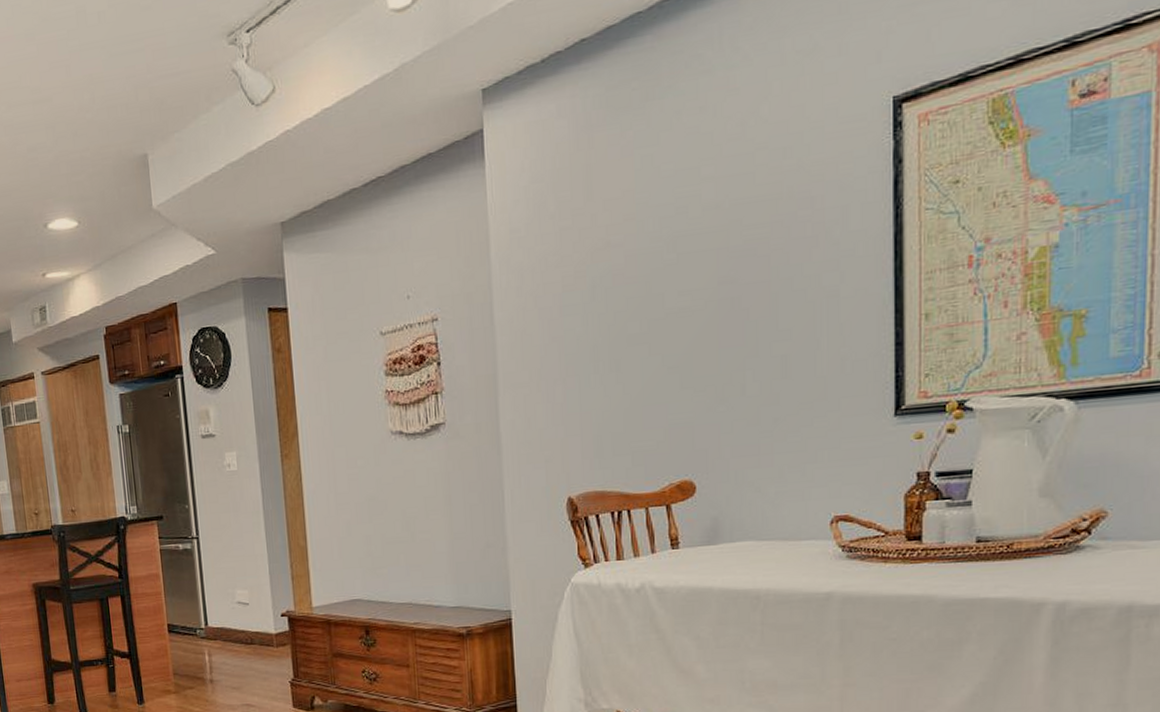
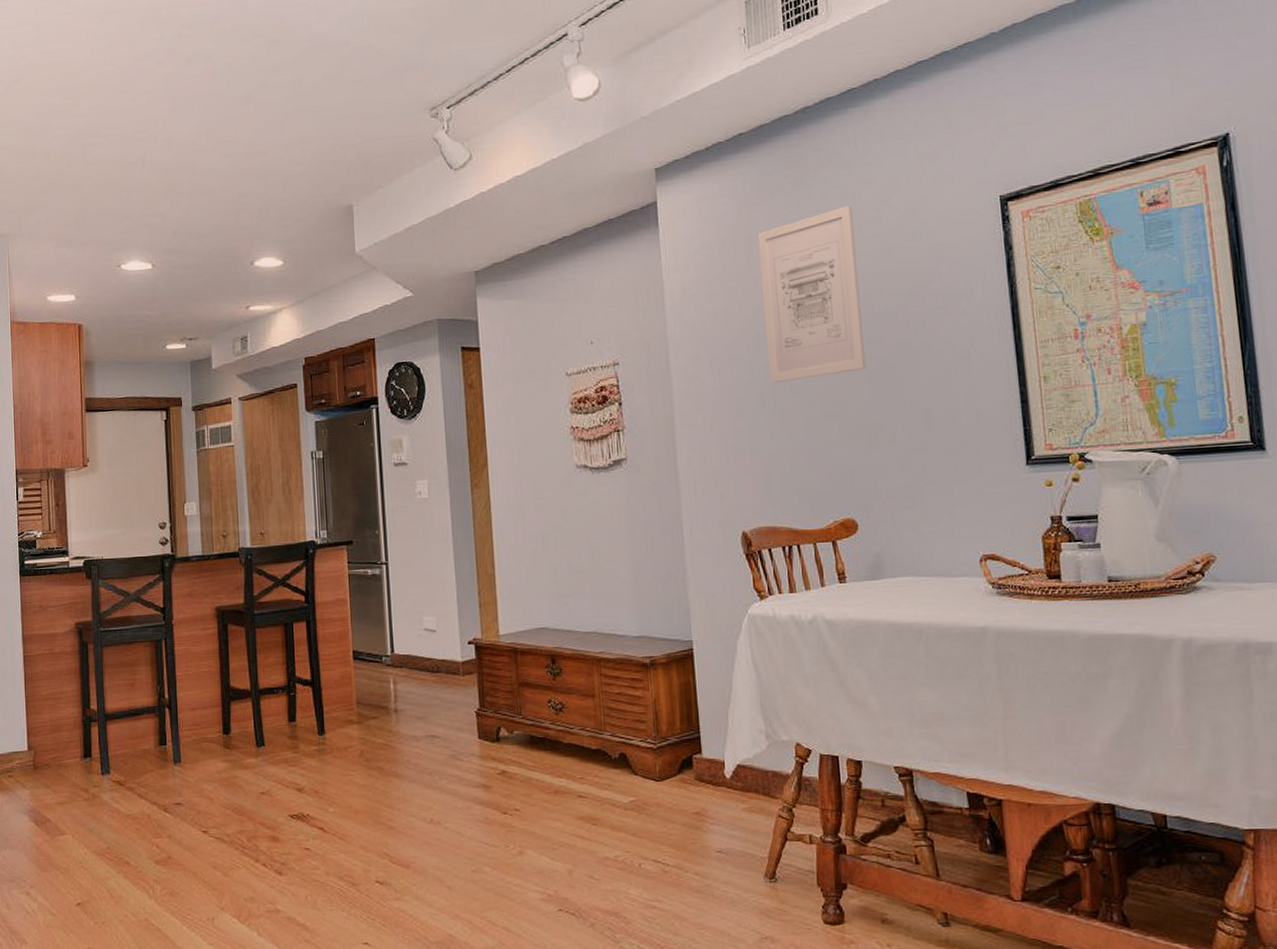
wall art: none [598,120,716,335] -> present [757,205,866,384]

